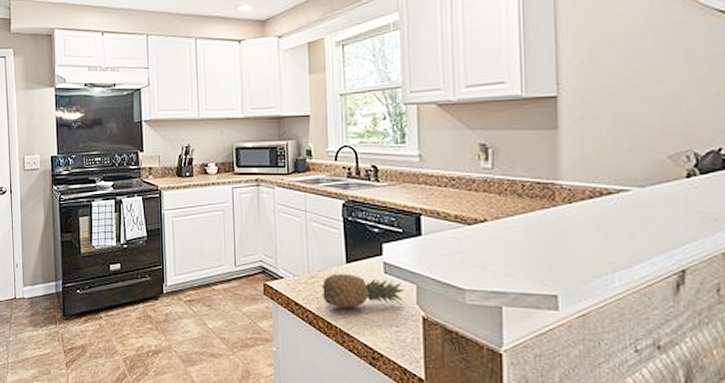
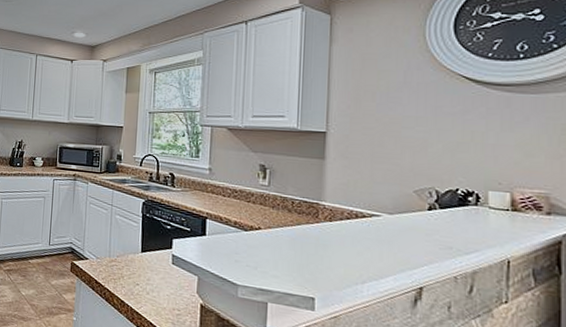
fruit: present [321,273,404,308] -> none [118,259,188,294]

